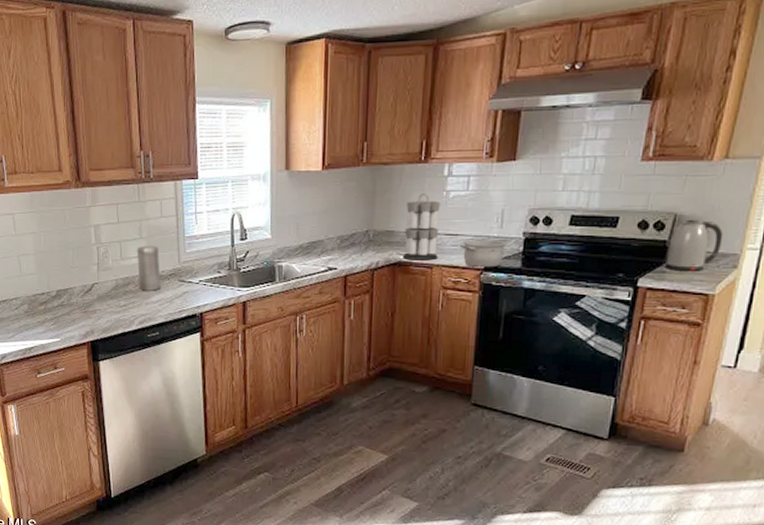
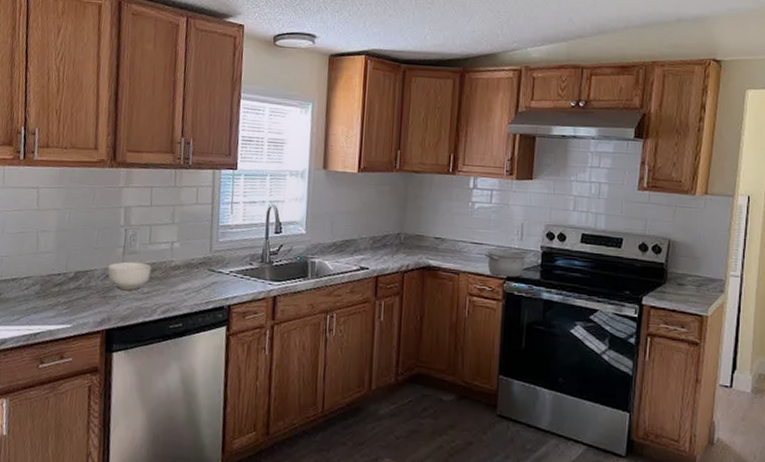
bowl: none [85,278,125,305] -> present [107,261,152,291]
canister: present [136,245,161,291] -> none [165,231,191,279]
spice rack: present [403,193,441,261] -> none [432,202,467,267]
kettle: present [665,219,724,271] -> none [664,245,710,293]

